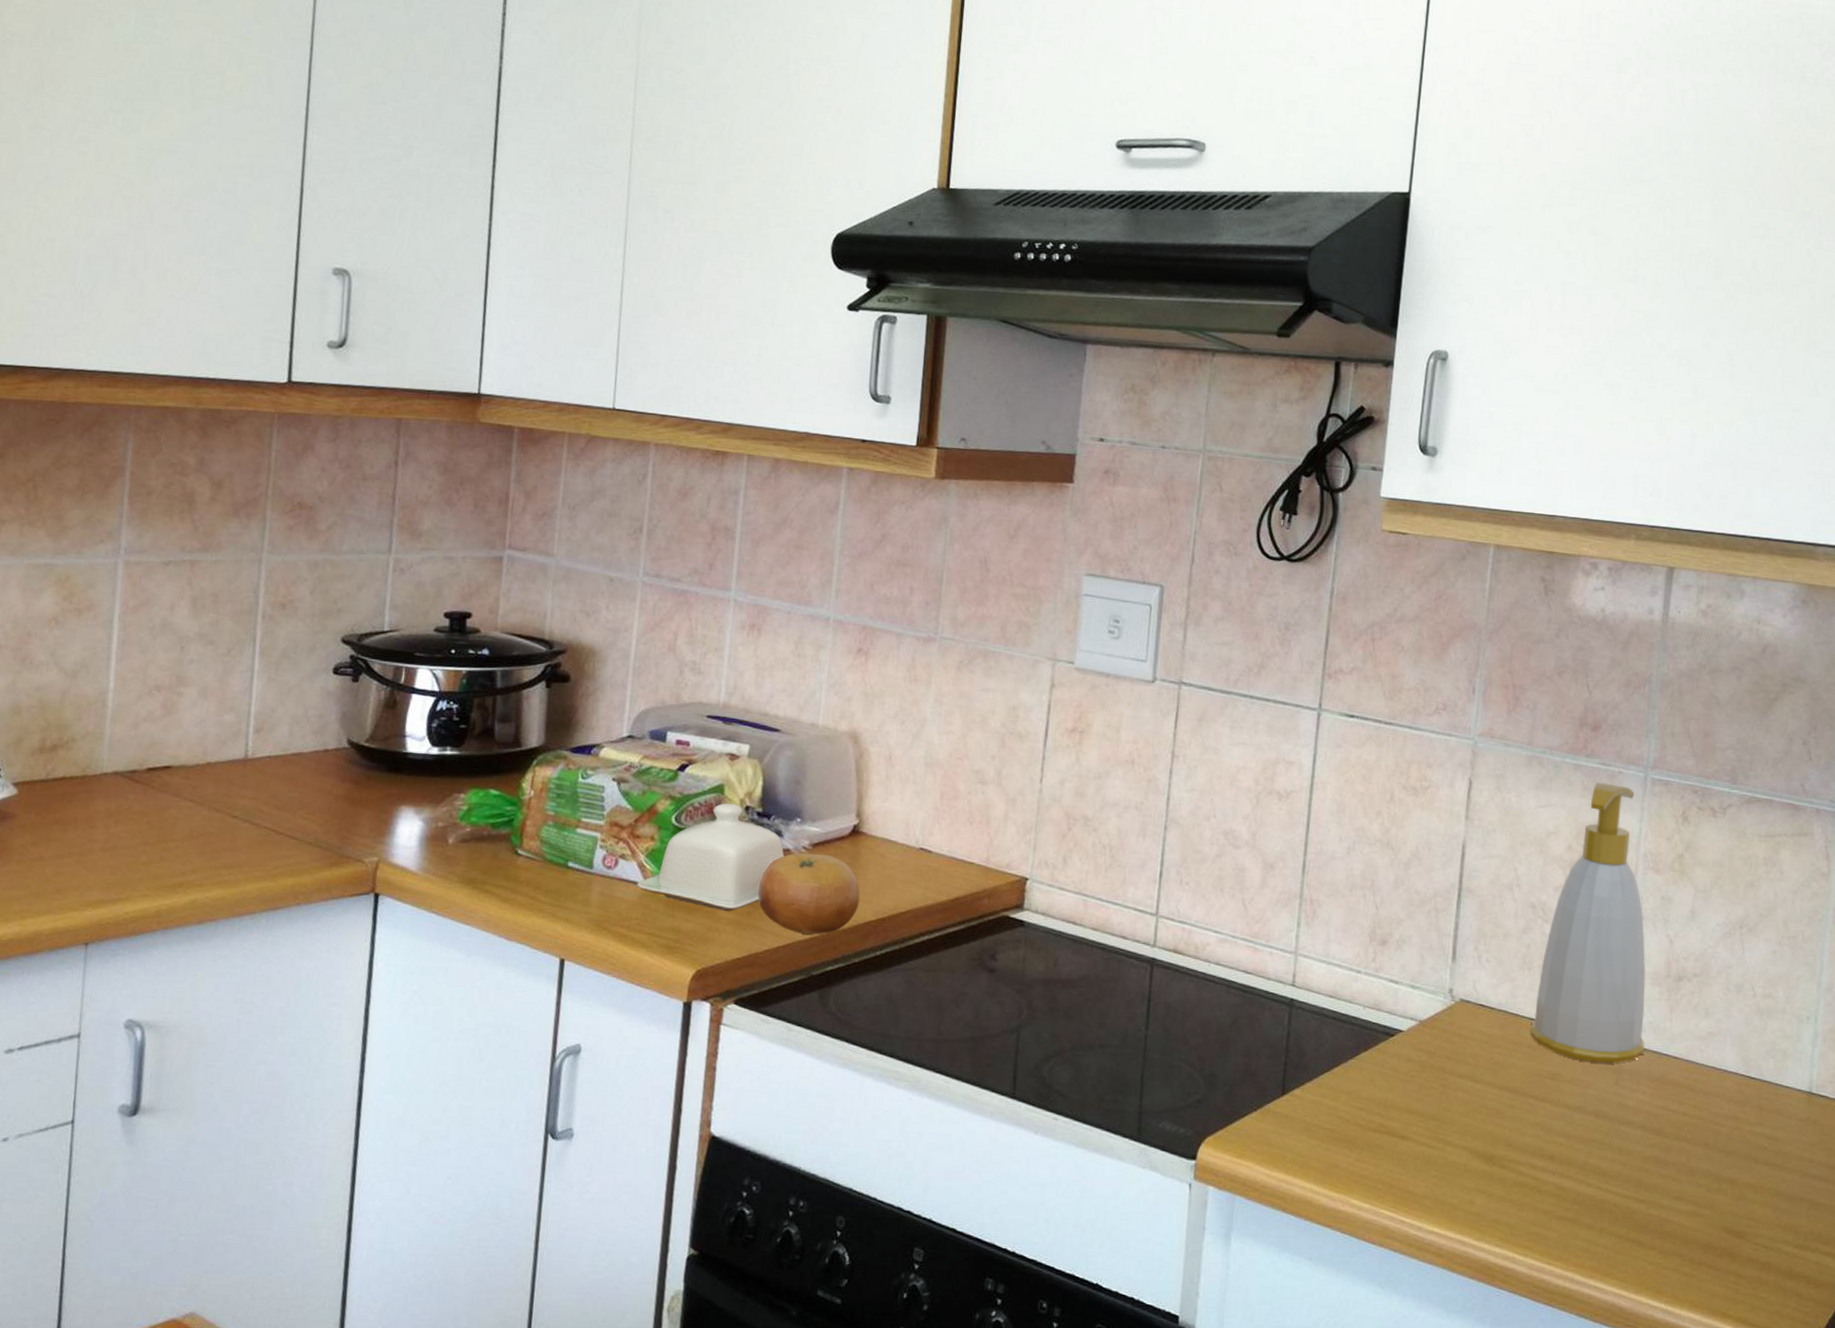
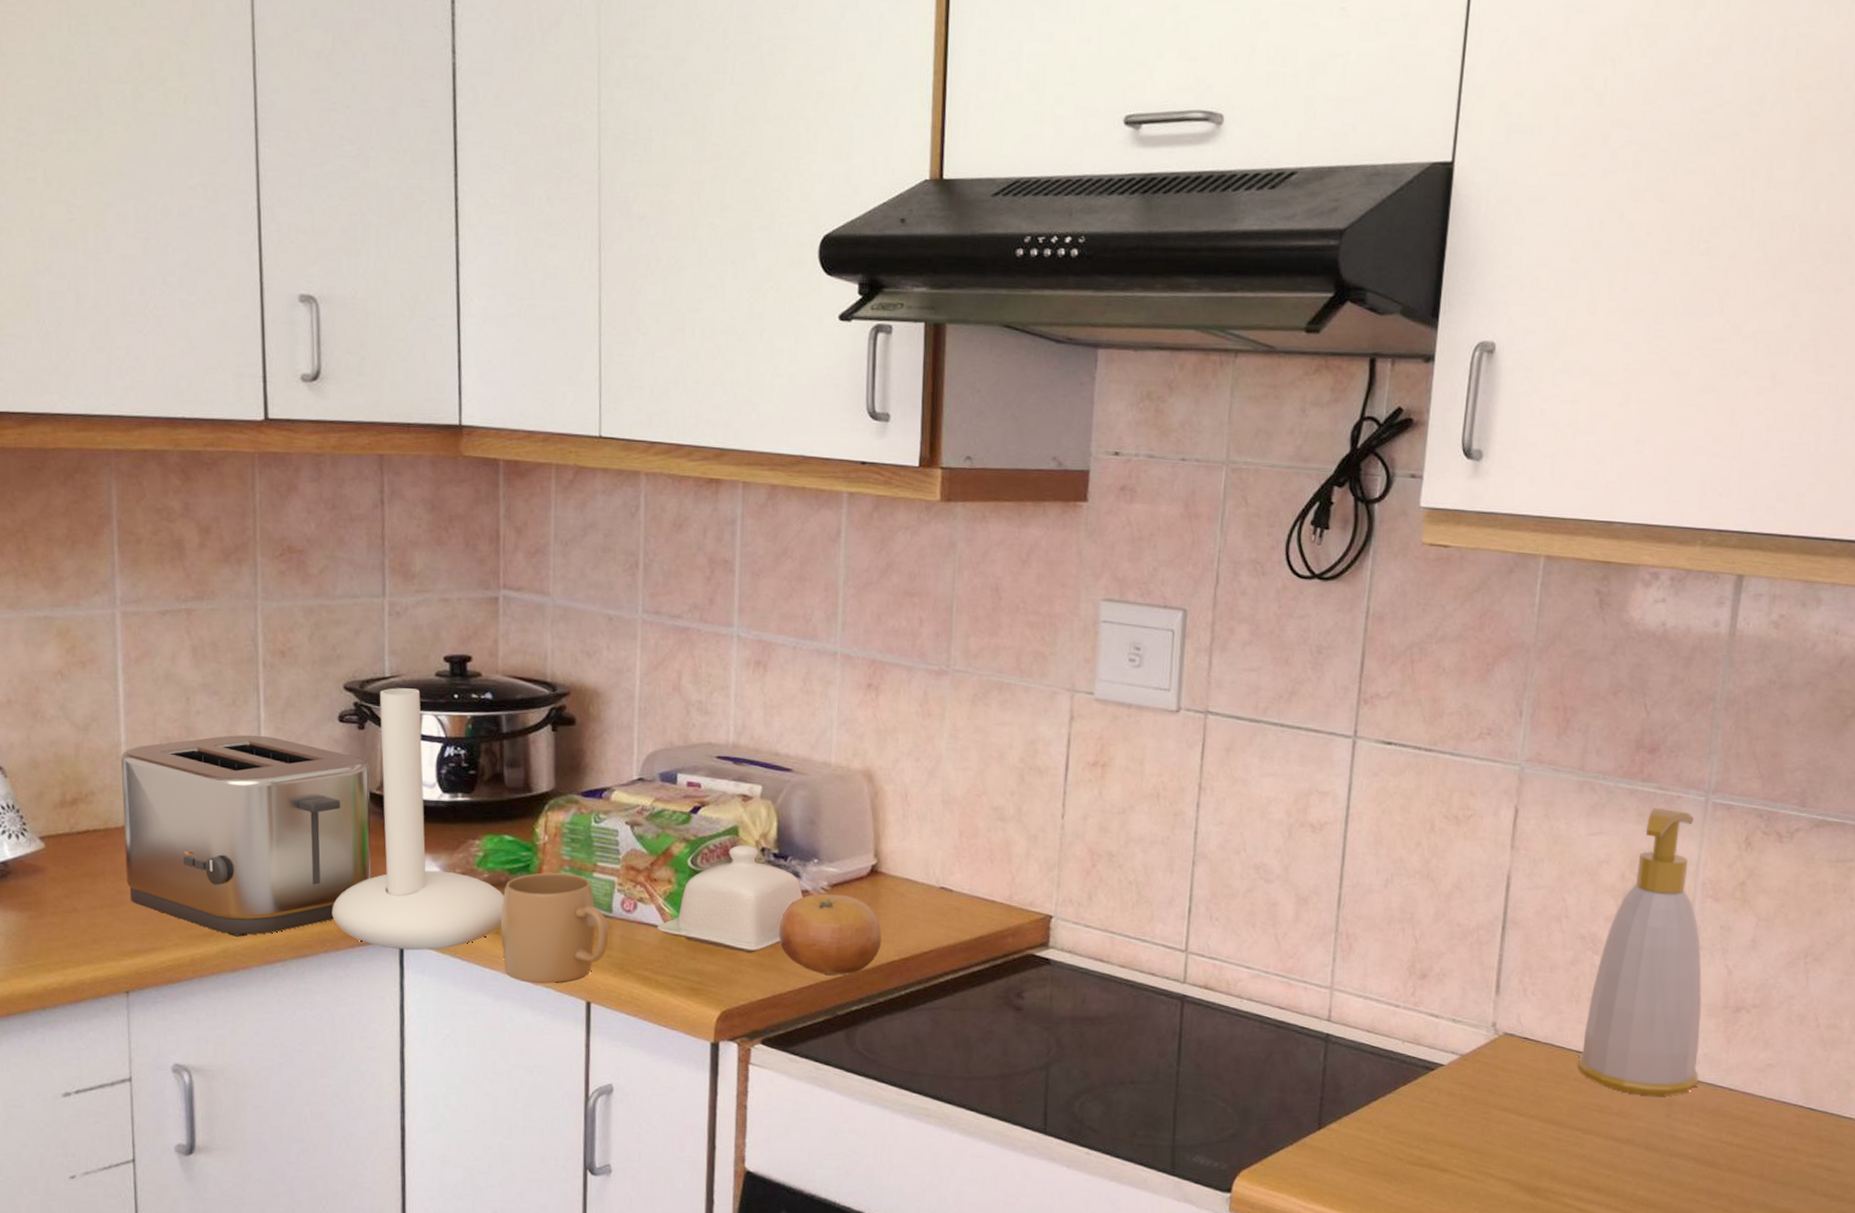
toaster: none [98,684,360,888] -> present [121,734,372,937]
paper towel holder: none [307,642,486,905] -> present [332,688,505,951]
mug: none [478,827,588,940] -> present [500,872,609,984]

